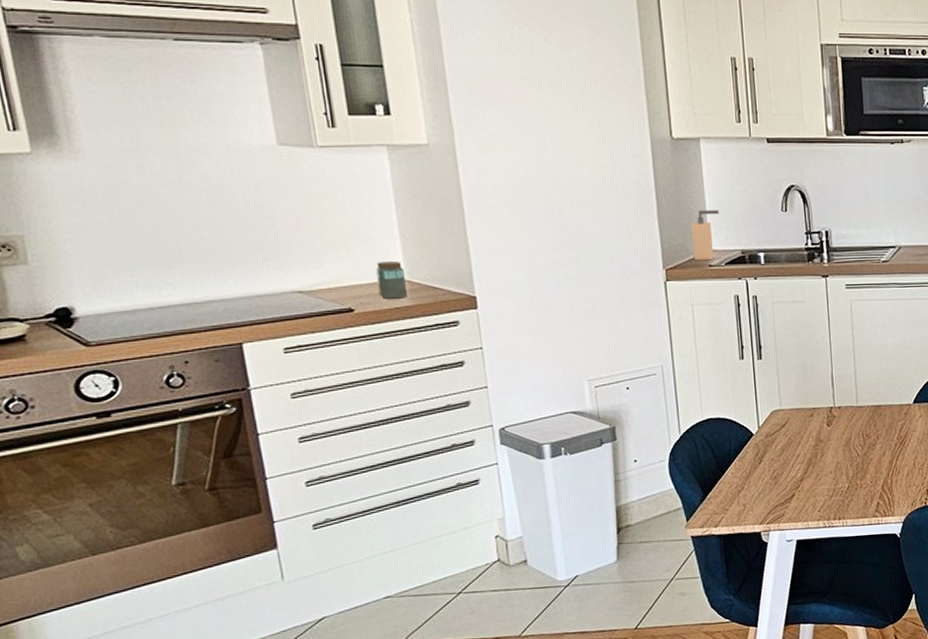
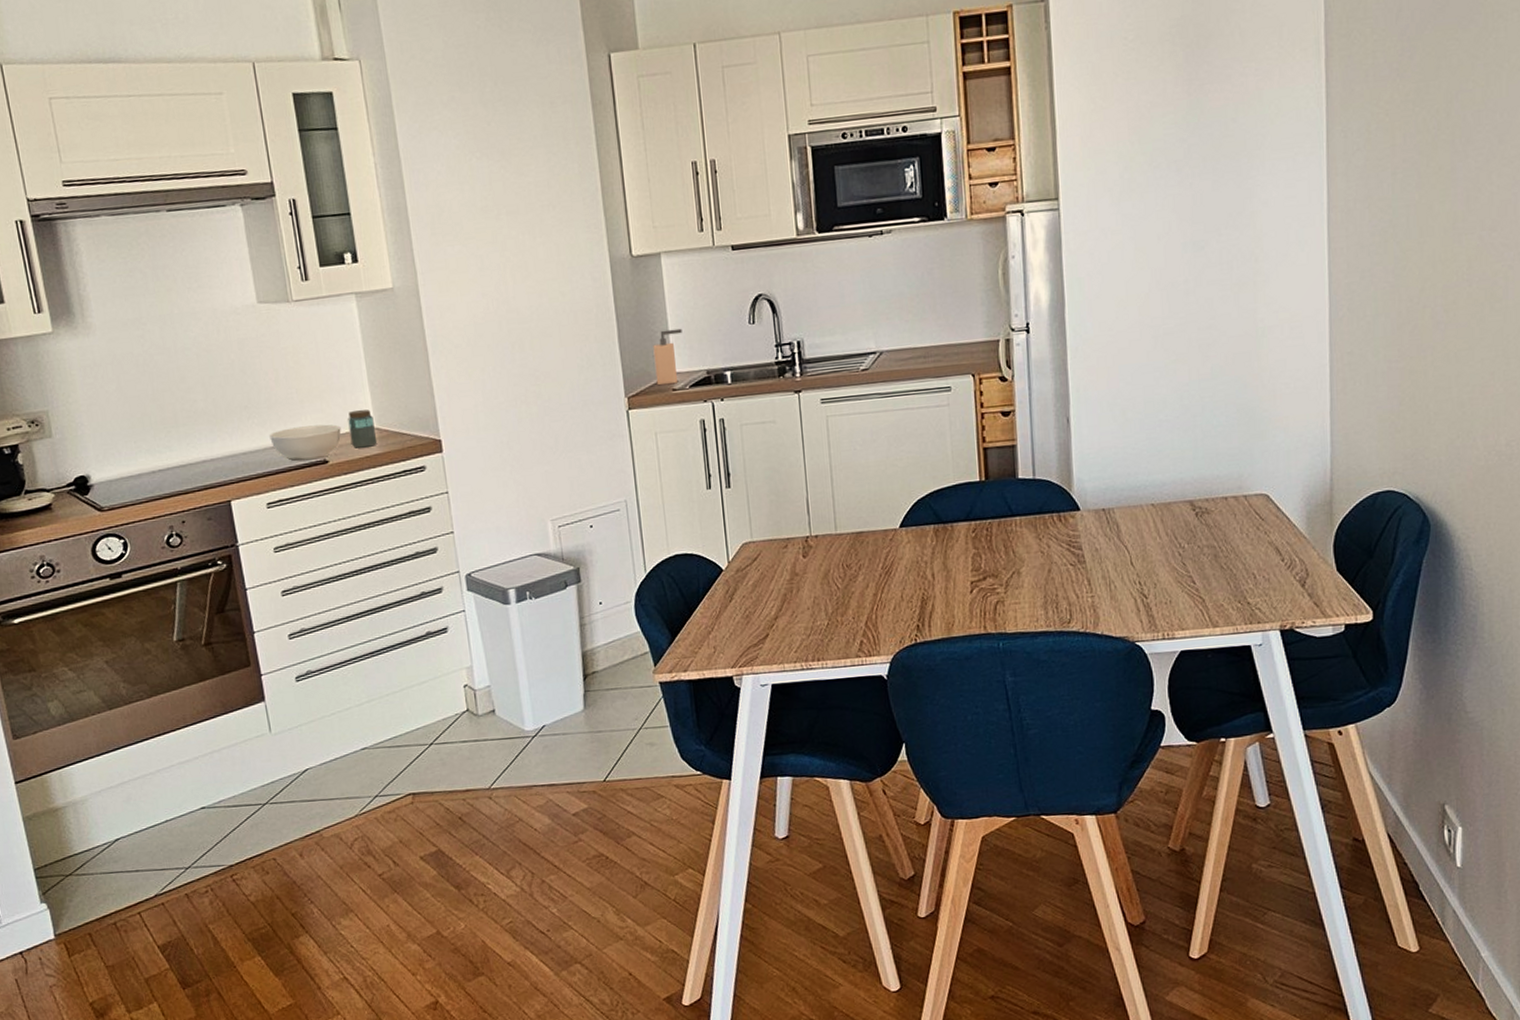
bowl: none [287,273,369,308] -> present [268,424,341,462]

